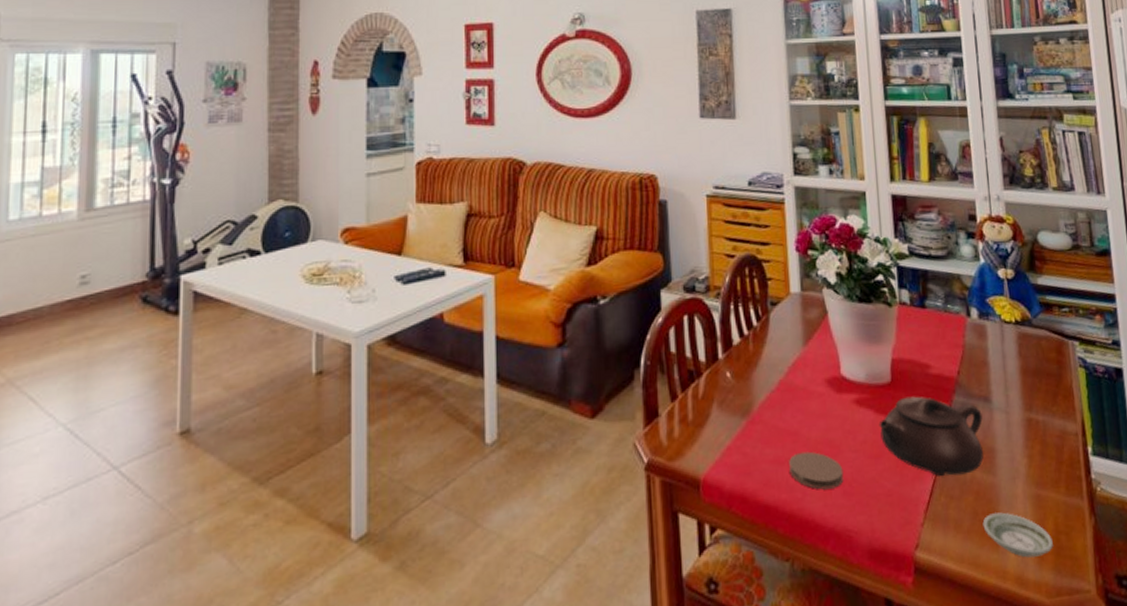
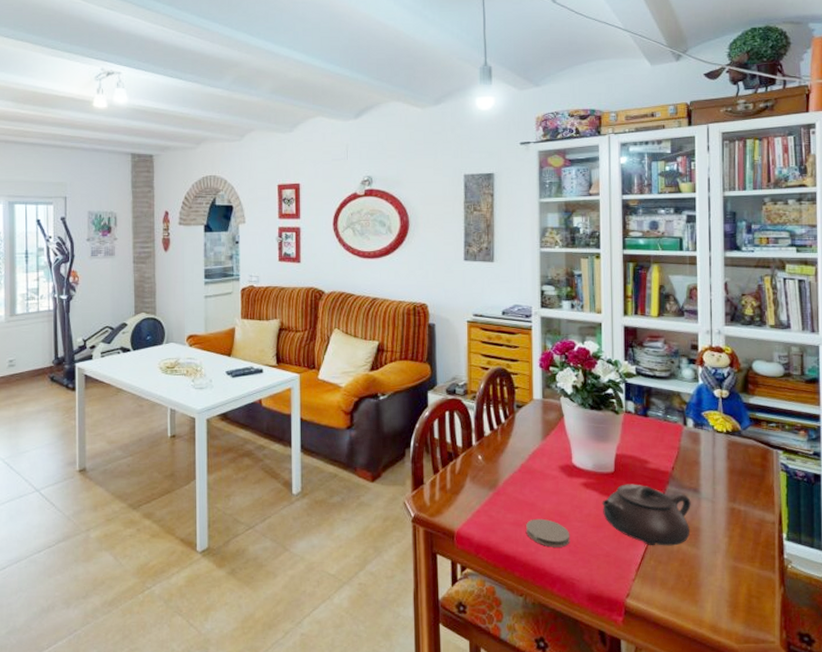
saucer: present [982,512,1053,558] -> none [685,577,745,613]

